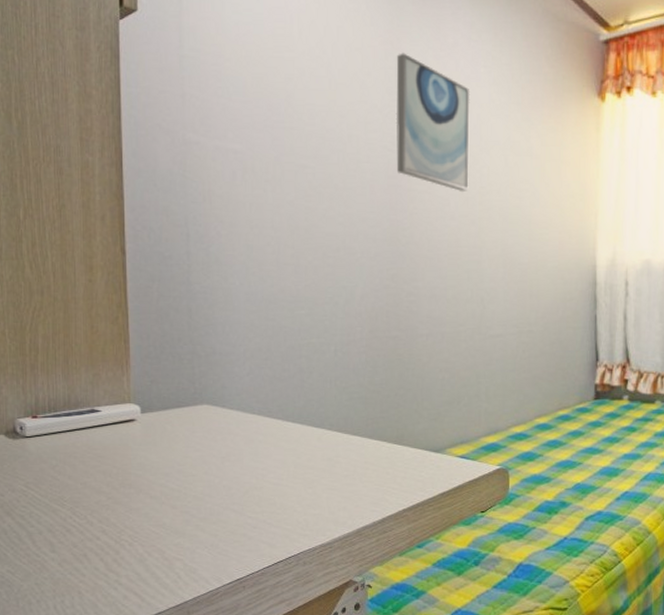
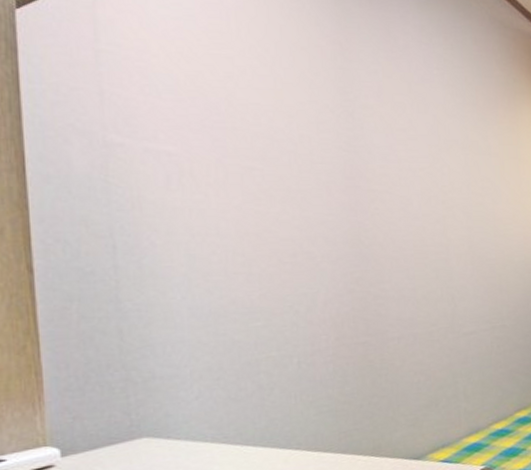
wall art: present [395,53,470,193] -> none [346,53,431,192]

